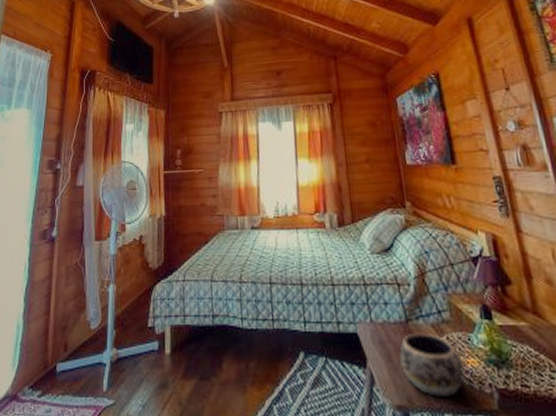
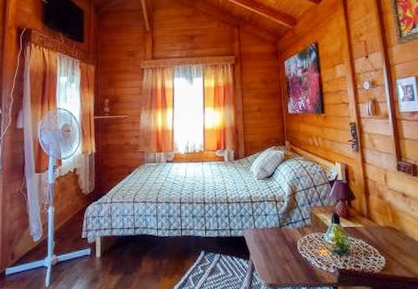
decorative bowl: present [399,332,465,397] -> none [273,234,318,277]

